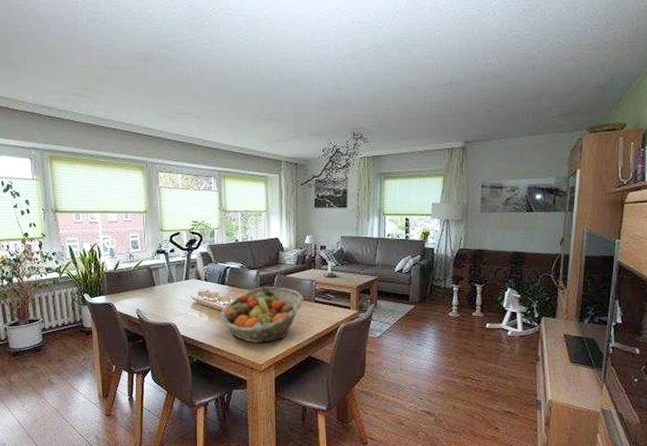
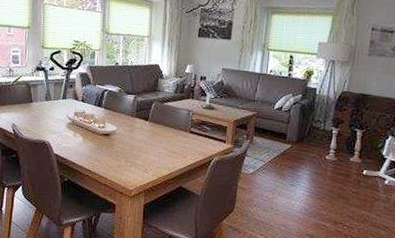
fruit basket: present [220,287,303,343] -> none [94,112,179,169]

